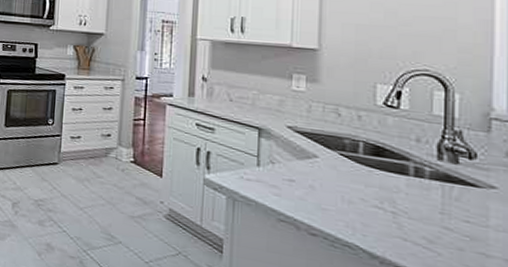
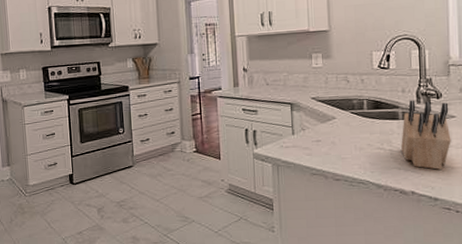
knife block: none [410,153,488,255] -> present [401,100,451,170]

